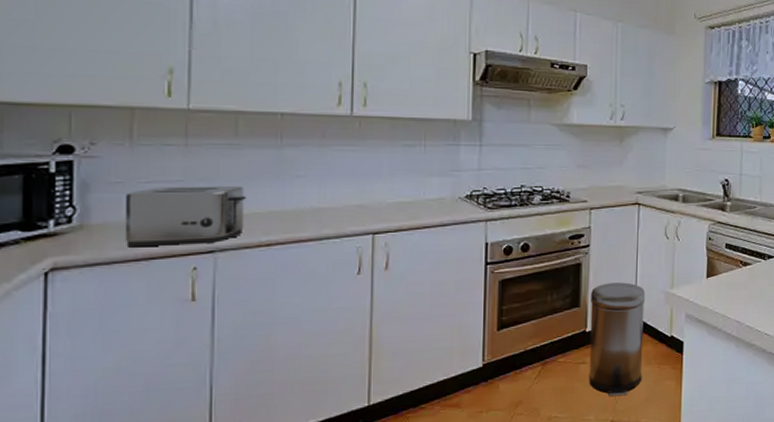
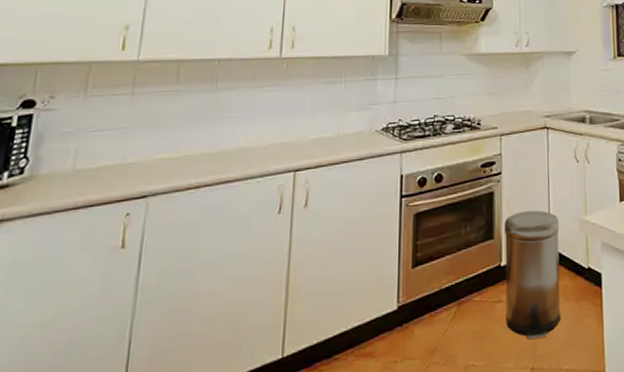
toaster: present [124,185,246,249] -> none [67,129,181,197]

